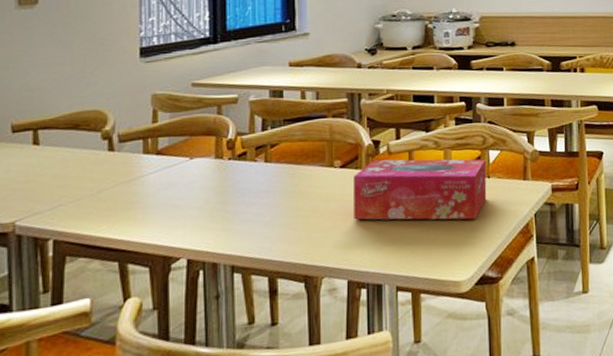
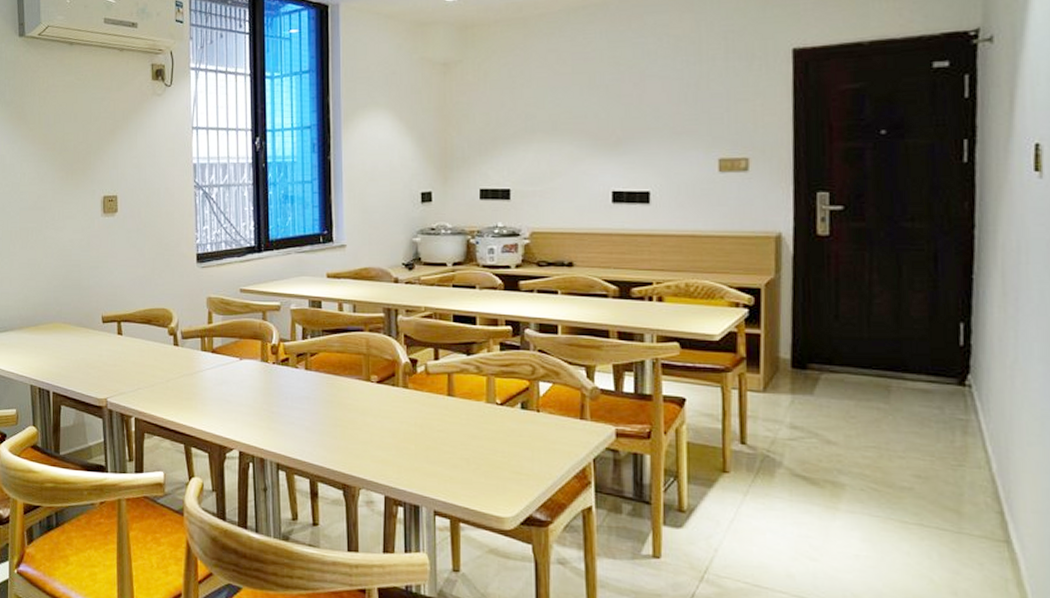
tissue box: present [353,159,487,220] -> none [390,378,536,455]

